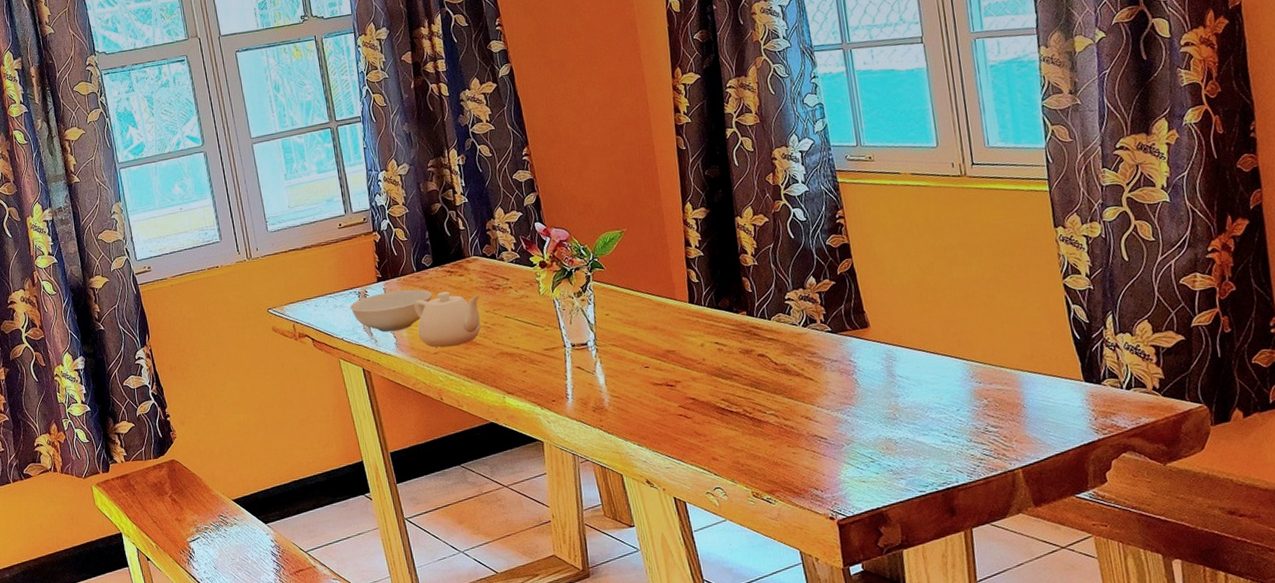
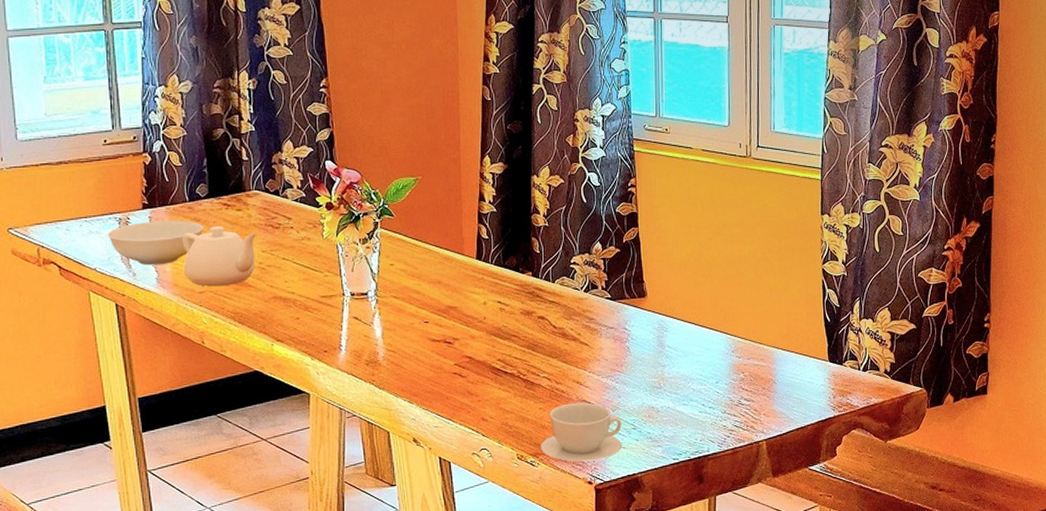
teacup: none [774,437,862,498] -> present [539,402,622,462]

